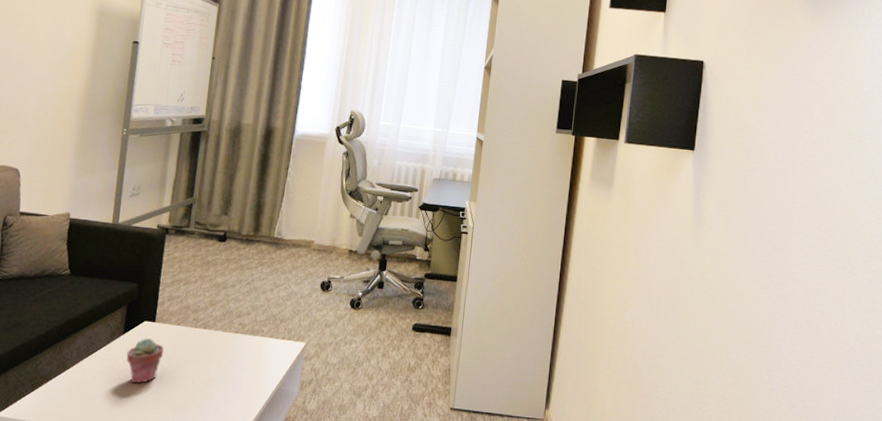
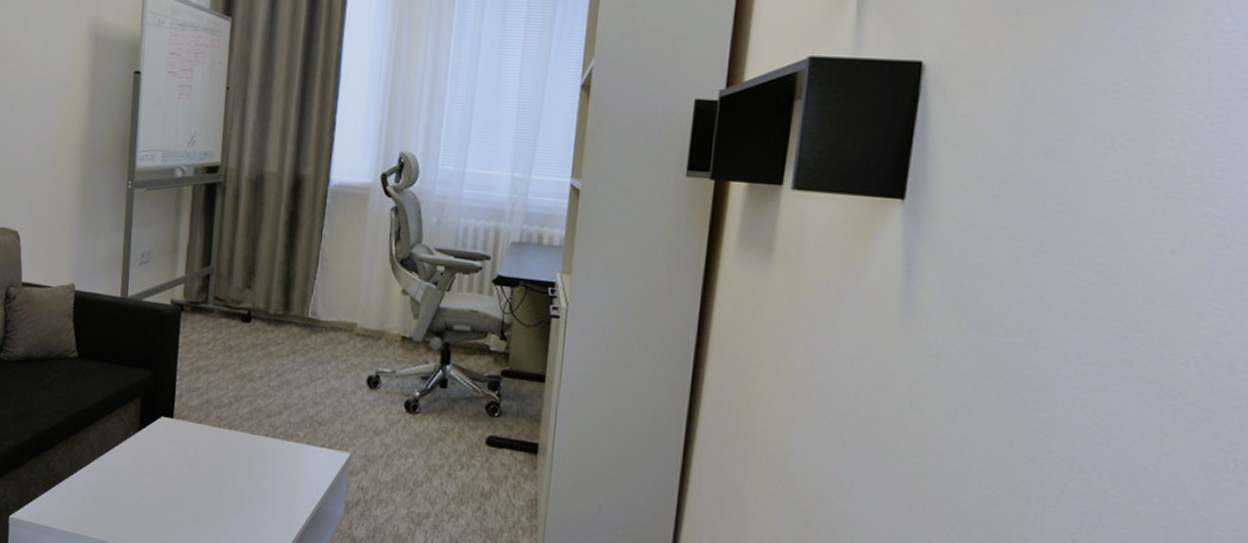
potted succulent: present [126,338,164,384] -> none [143,437,185,491]

